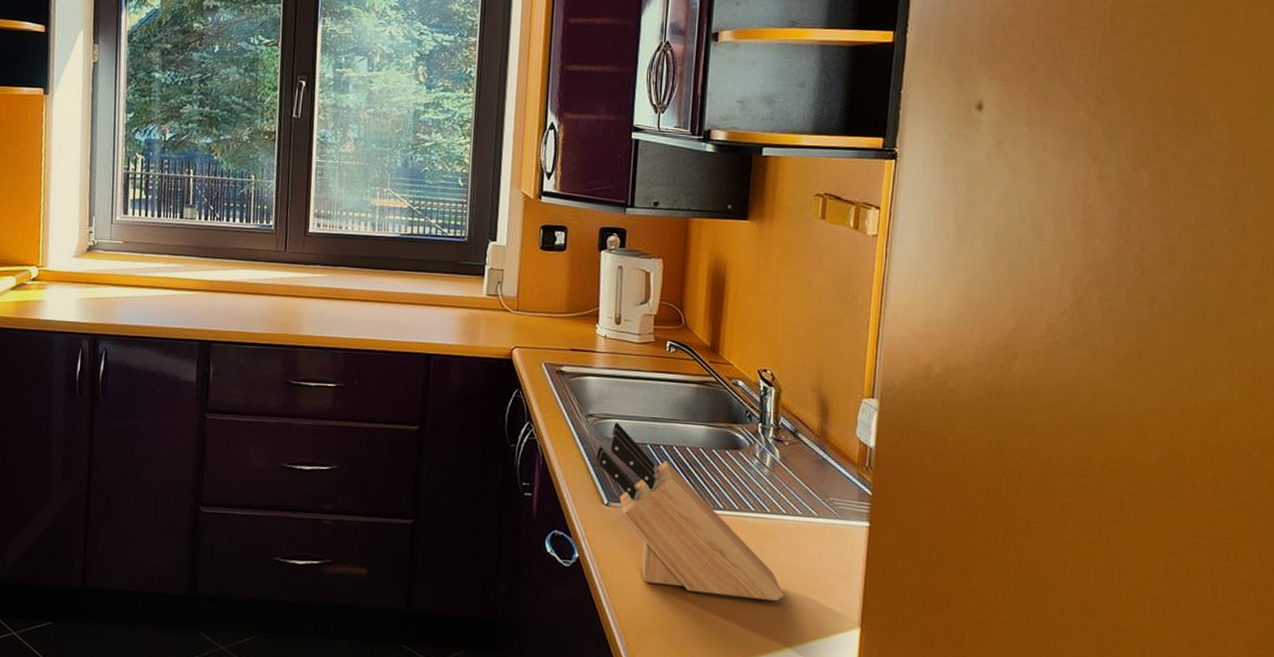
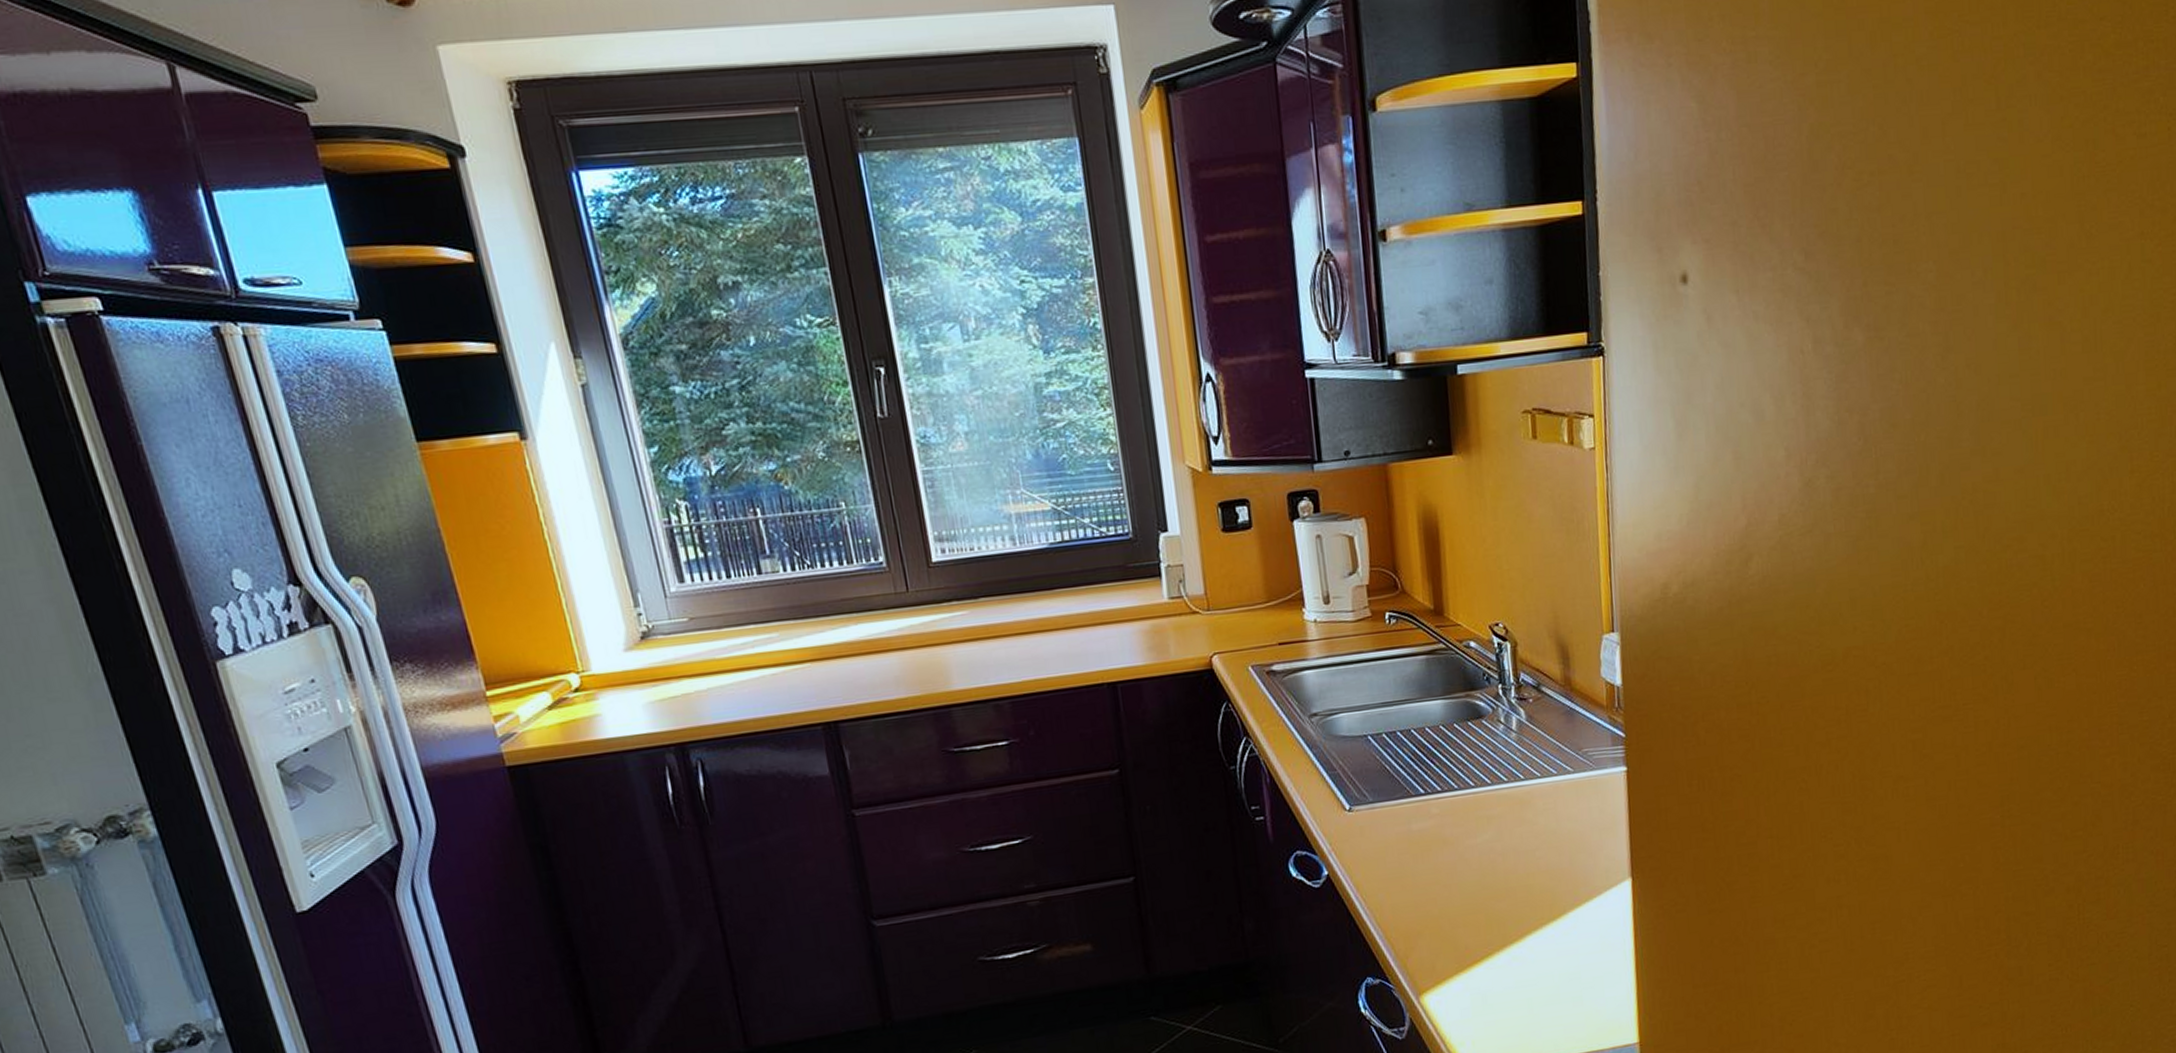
knife block: present [596,422,784,601] -> none [1327,716,1551,884]

